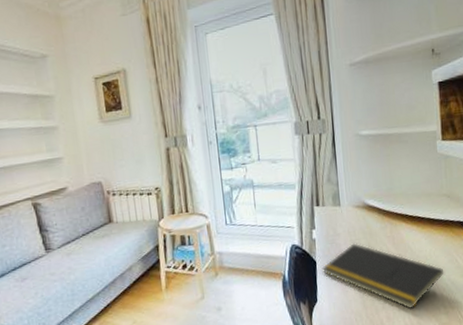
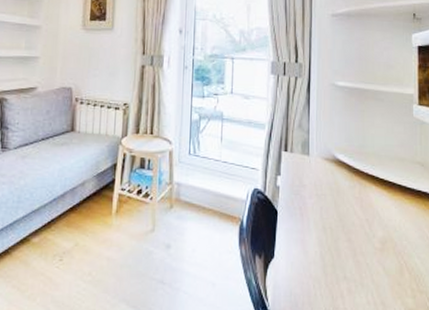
notepad: present [322,243,445,310] -> none [283,198,414,285]

